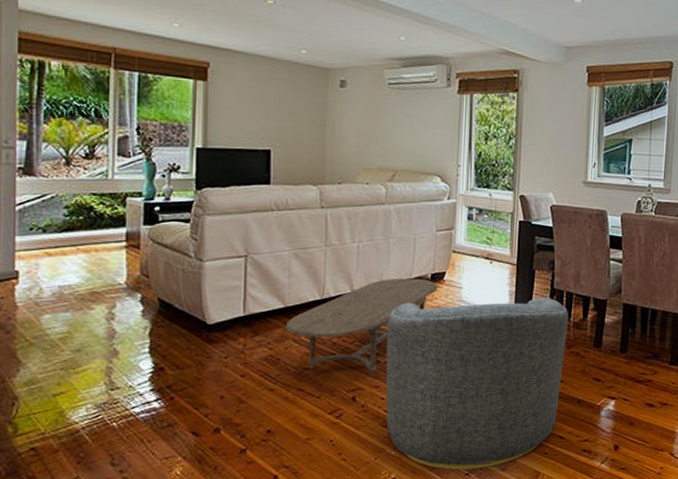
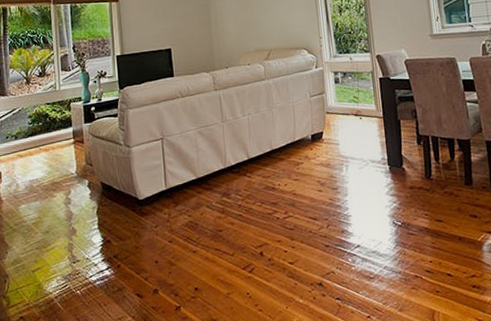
coffee table: present [285,278,438,376] -> none [198,140,319,232]
armchair: present [386,298,569,470] -> none [280,144,442,314]

